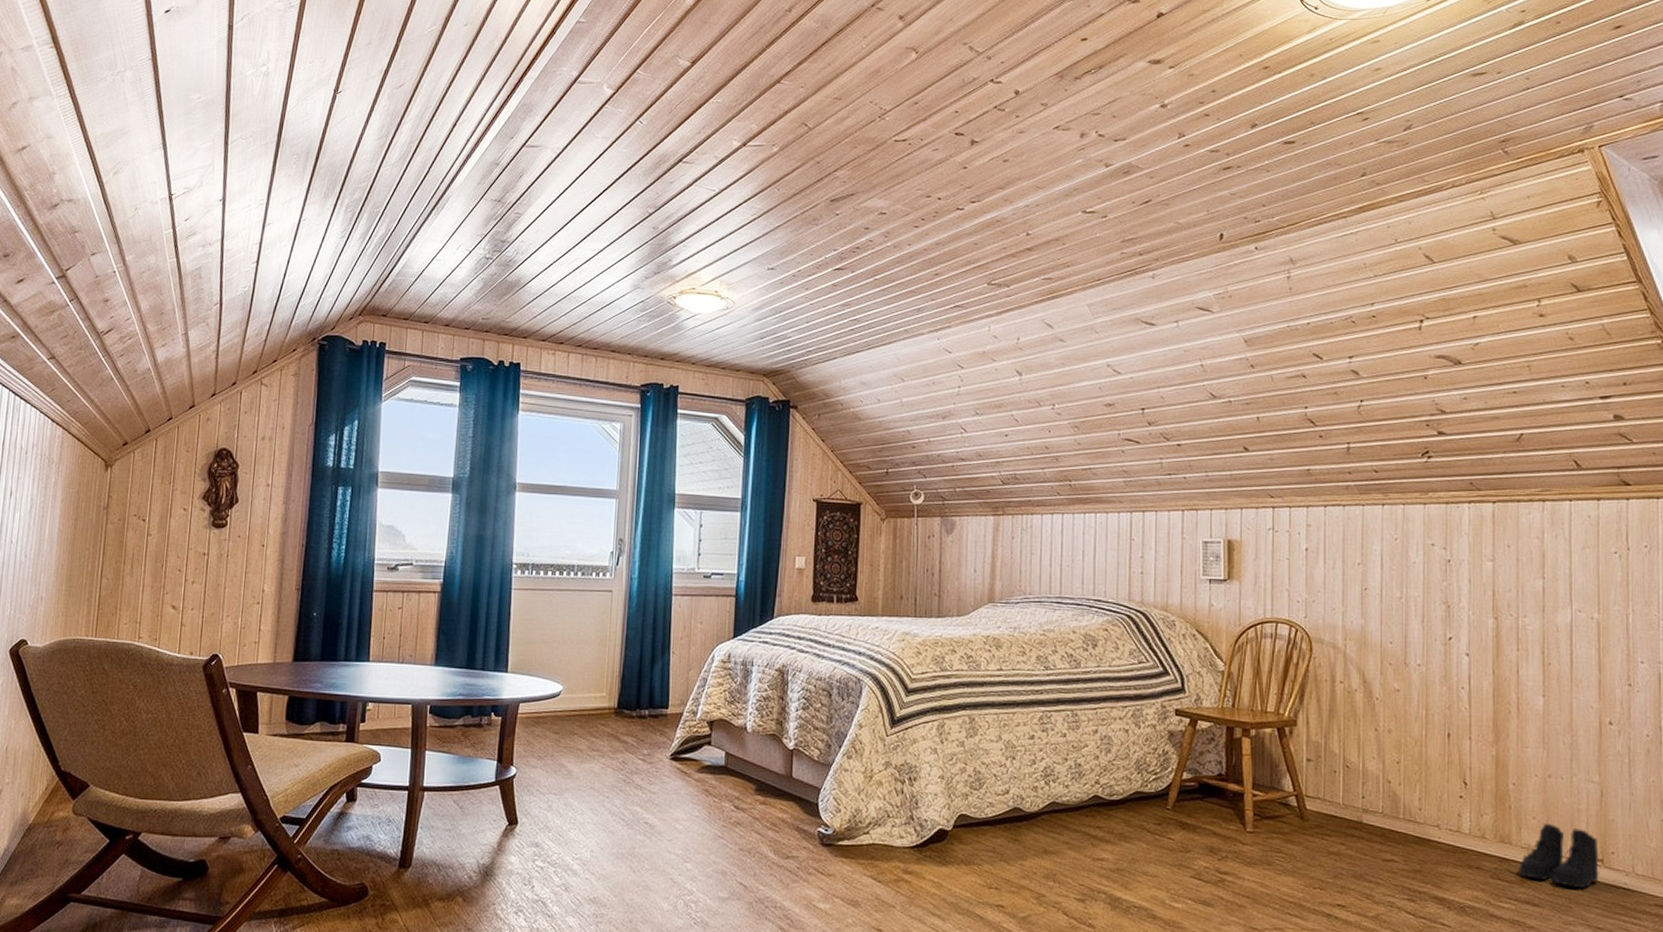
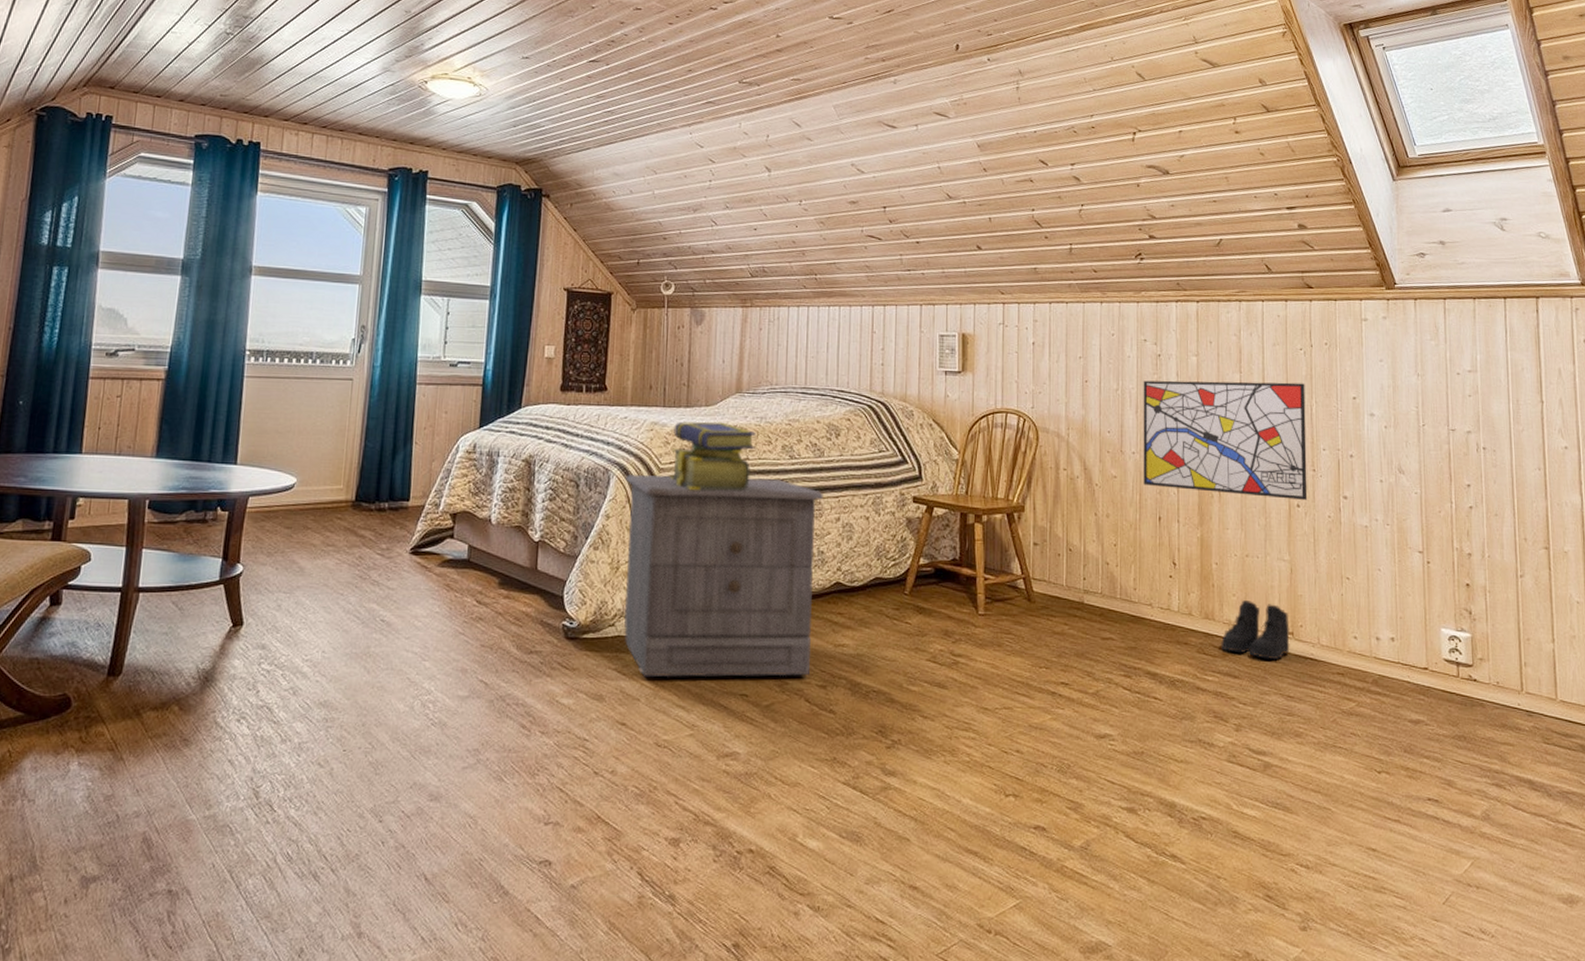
nightstand: none [878,685,1080,889] -> present [624,475,823,678]
stack of books: none [922,632,1009,702] -> present [670,421,756,492]
wall art: none [1430,587,1622,717] -> present [1143,380,1308,500]

